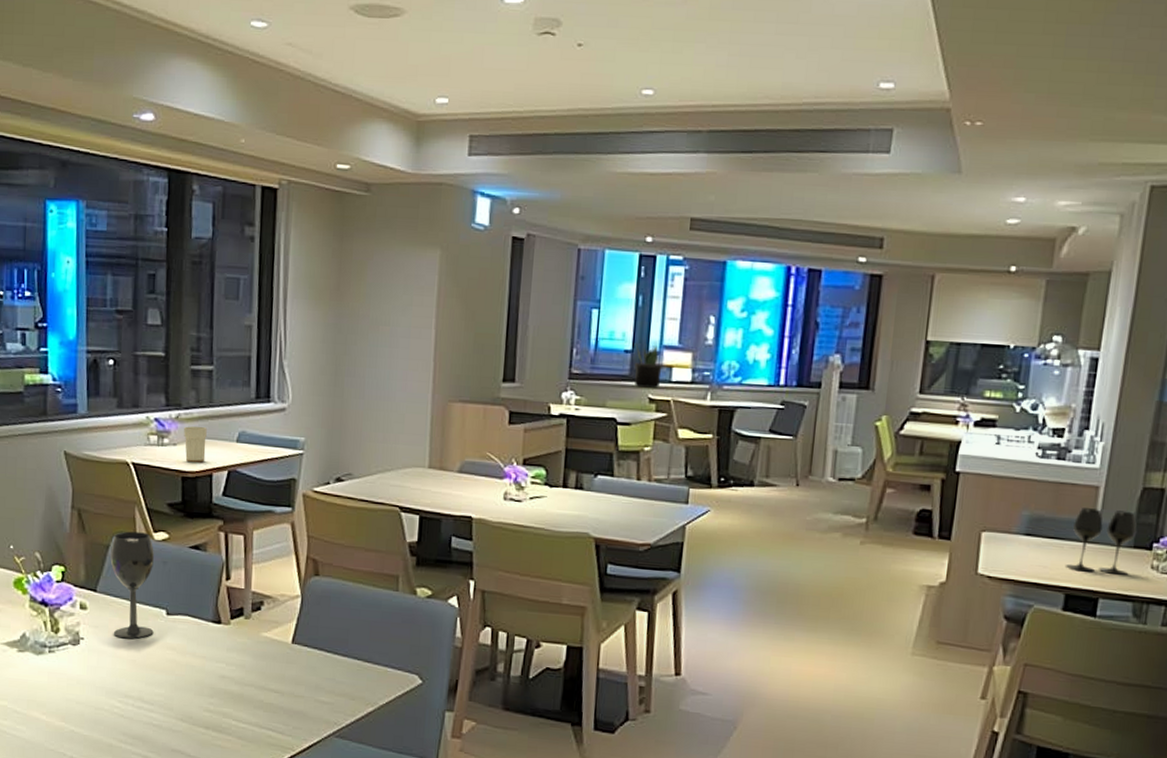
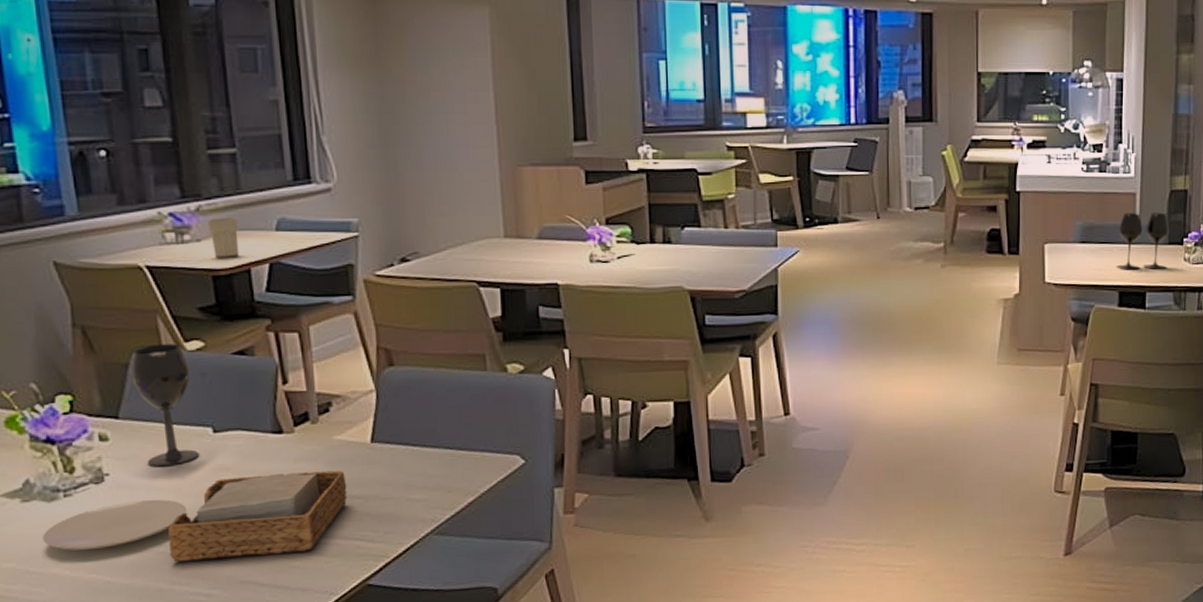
plate: none [29,664,138,702] -> present [42,499,186,551]
napkin holder: none [121,656,268,733] -> present [168,470,348,563]
planter: present [635,343,662,388] -> none [707,92,736,136]

